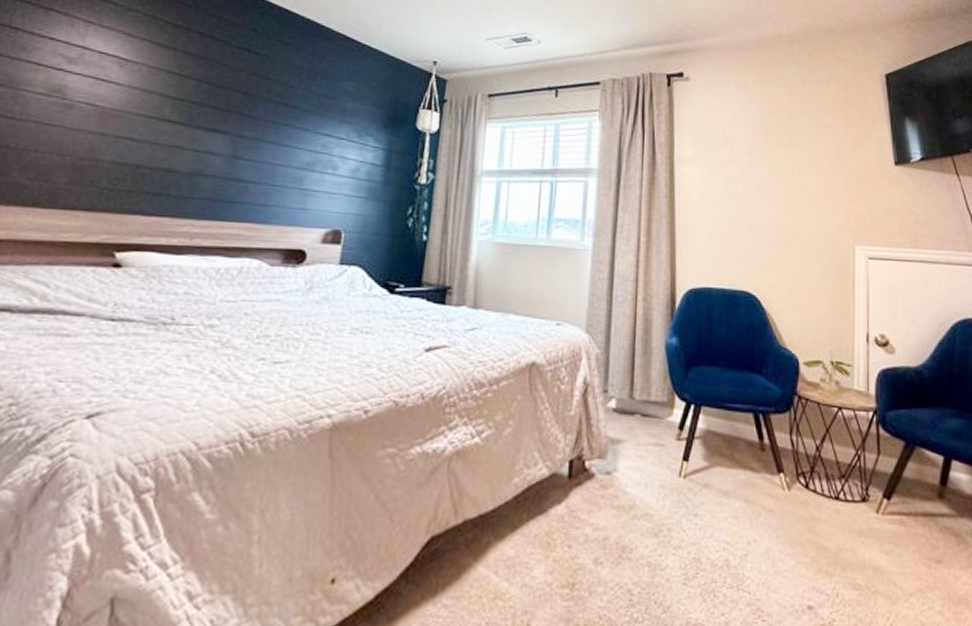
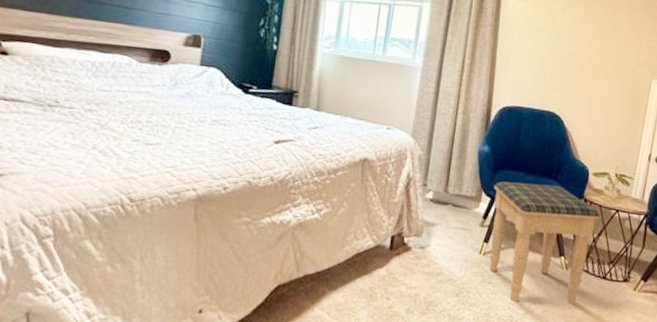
footstool: none [688,379,820,539] -> present [489,181,600,305]

